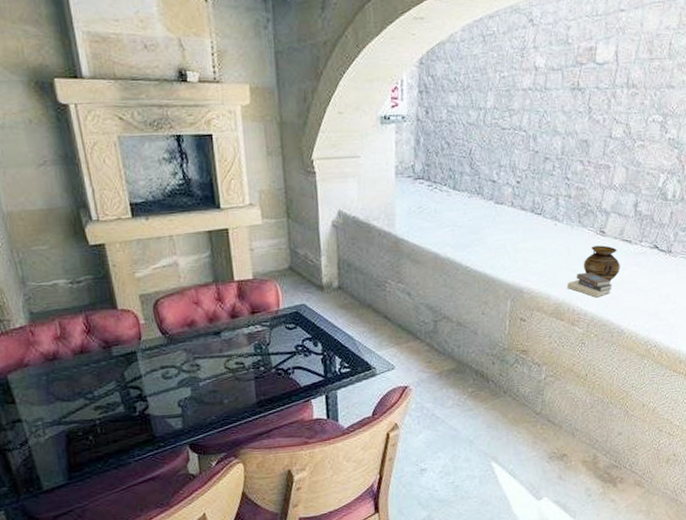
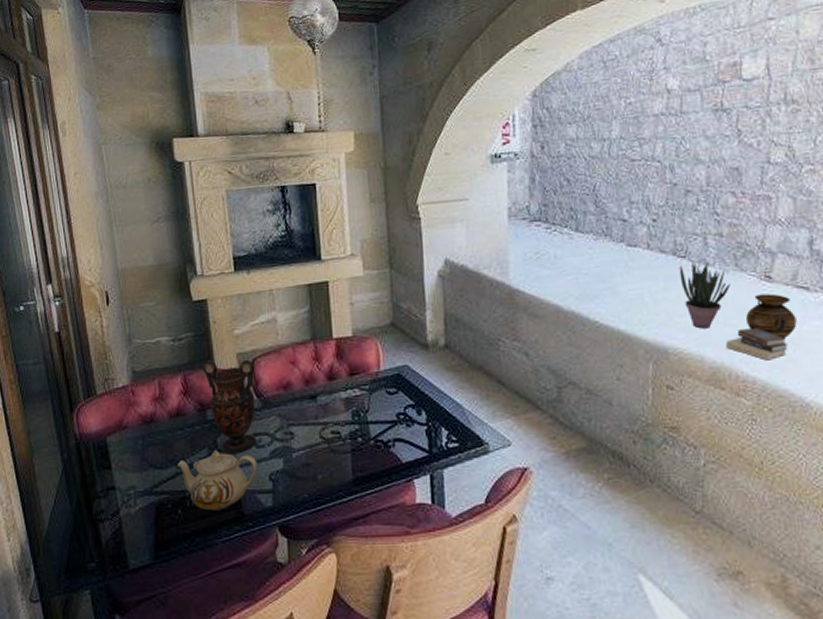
teapot: none [84,383,167,436] -> present [176,450,258,511]
vase: none [104,300,164,386] -> present [202,359,257,454]
potted plant: none [535,218,574,273] -> present [679,261,731,329]

